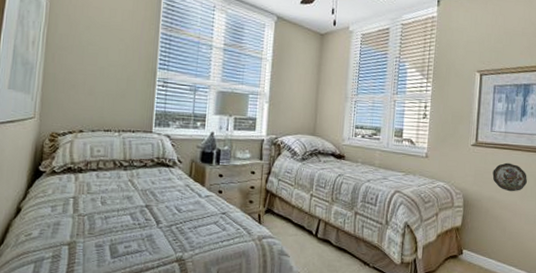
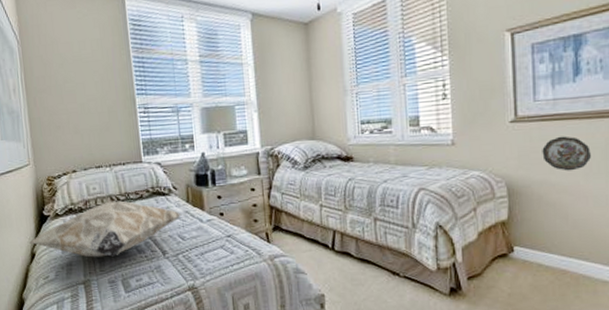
decorative pillow: none [17,165,182,221] -> present [29,200,182,258]

